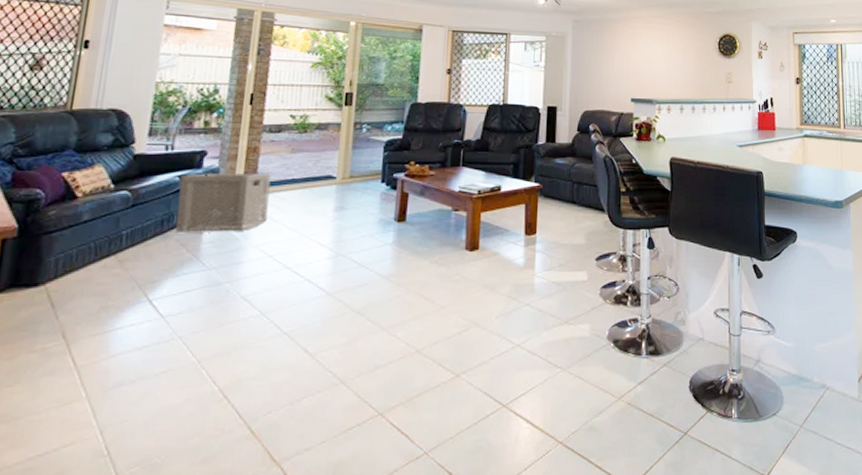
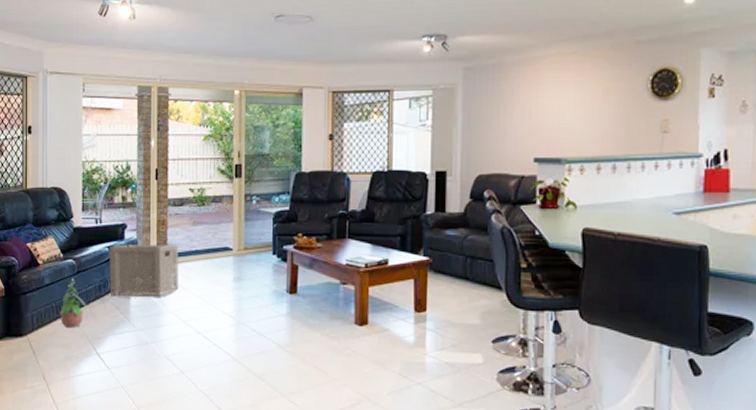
potted plant: none [99,212,141,271] -> present [59,278,87,327]

